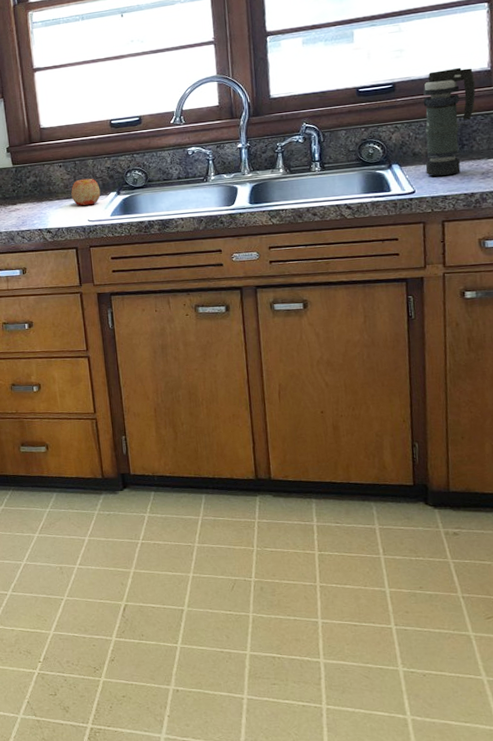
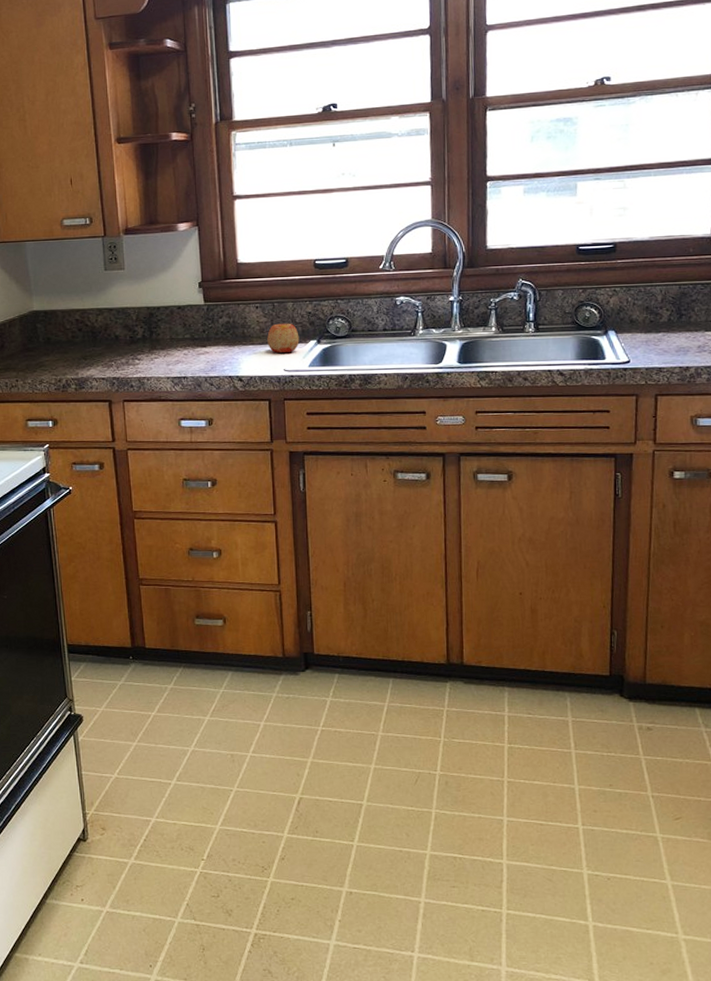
smoke grenade: present [423,67,476,176] -> none [642,231,698,346]

